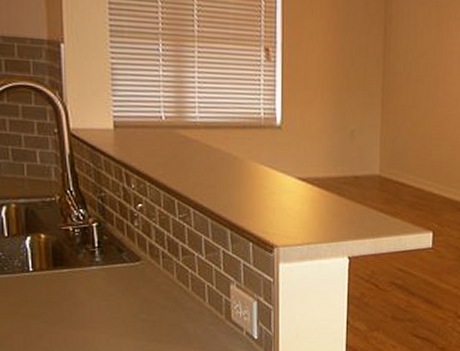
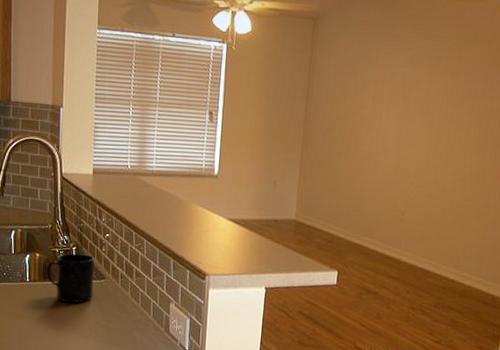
mug: none [56,231,126,295] -> present [46,253,95,303]

